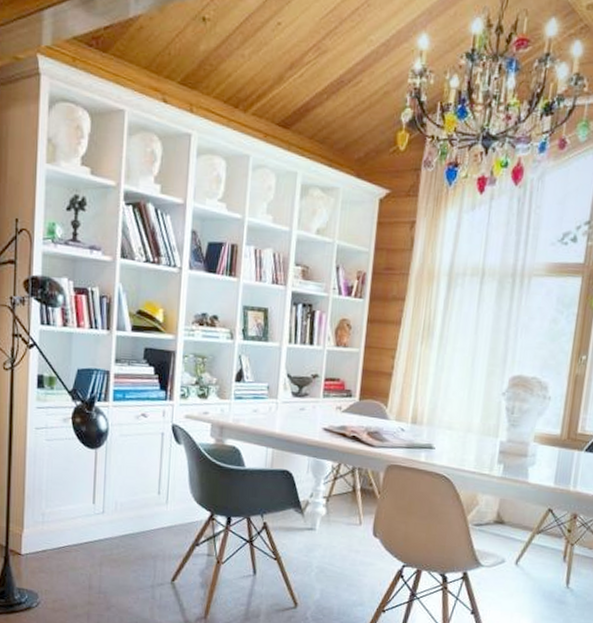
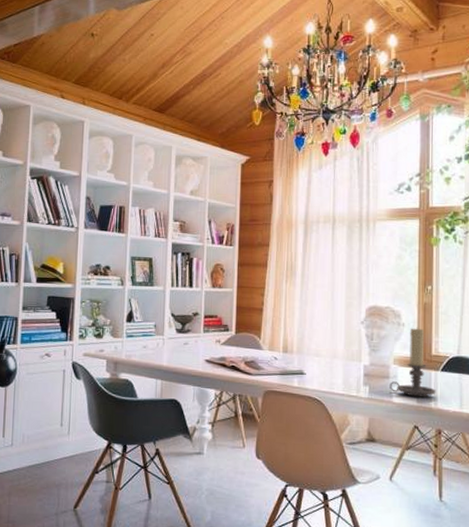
candle holder: none [526,401,577,479] -> present [390,327,436,398]

